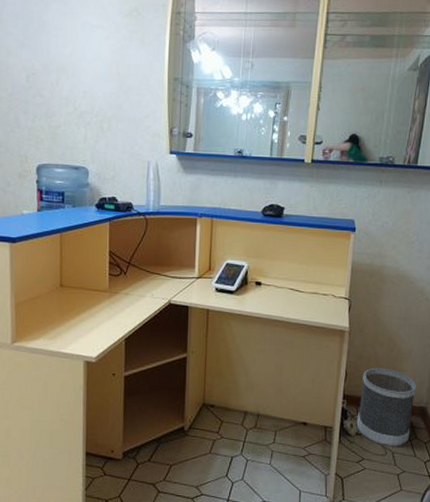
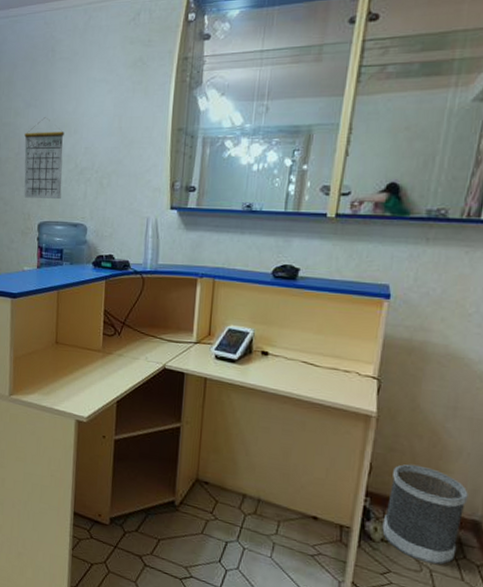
calendar: none [18,58,61,142] -> present [24,117,64,200]

